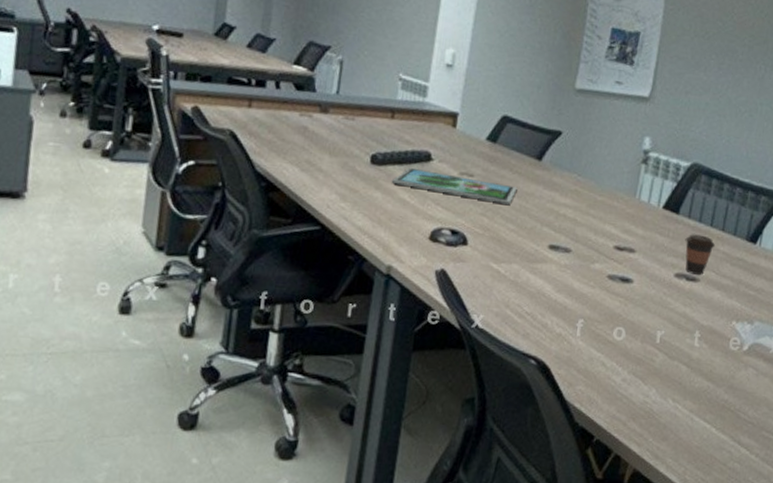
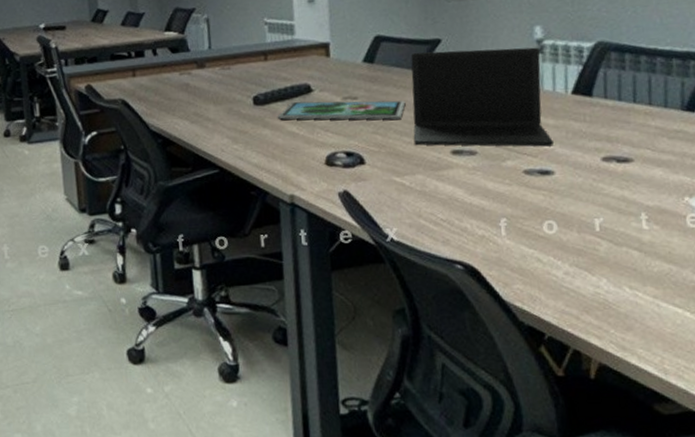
laptop: none [516,140,644,256] -> present [410,47,554,147]
coffee cup: present [685,234,716,275] -> none [606,113,645,155]

